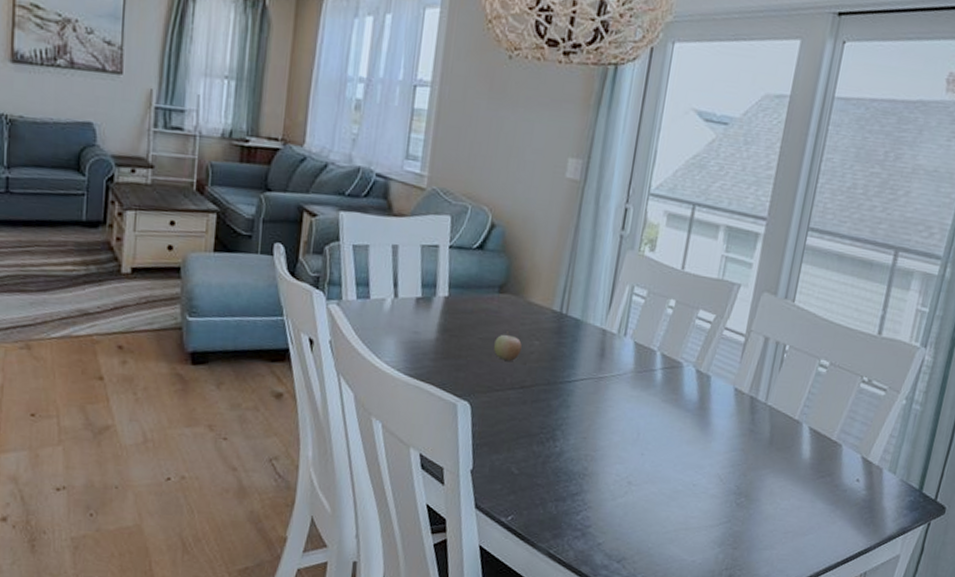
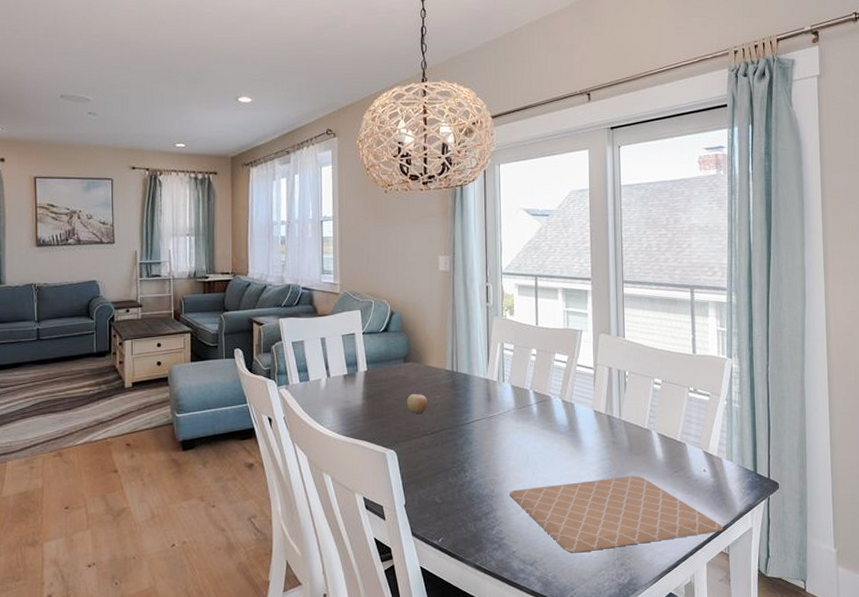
placemat: none [606,471,865,556] -> present [509,476,723,553]

